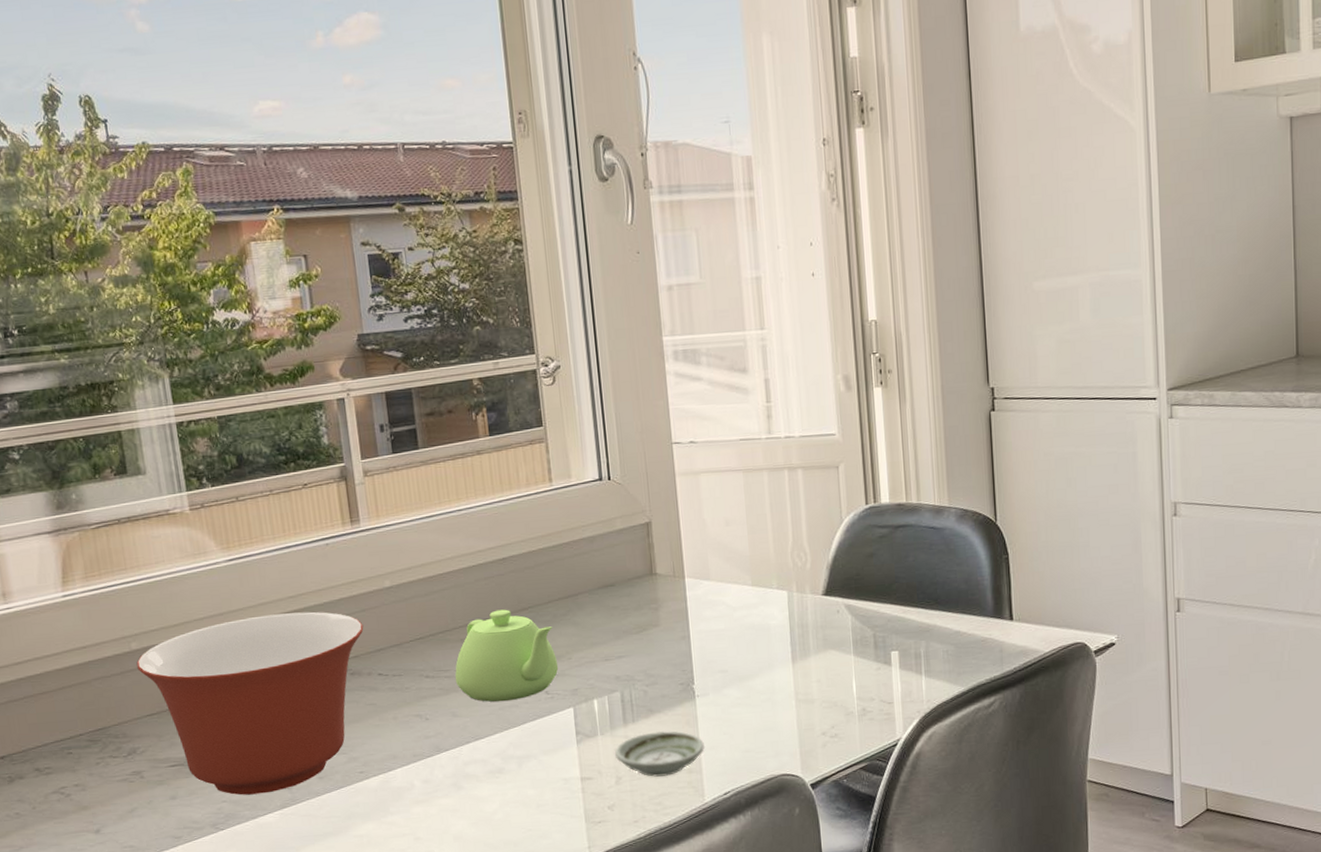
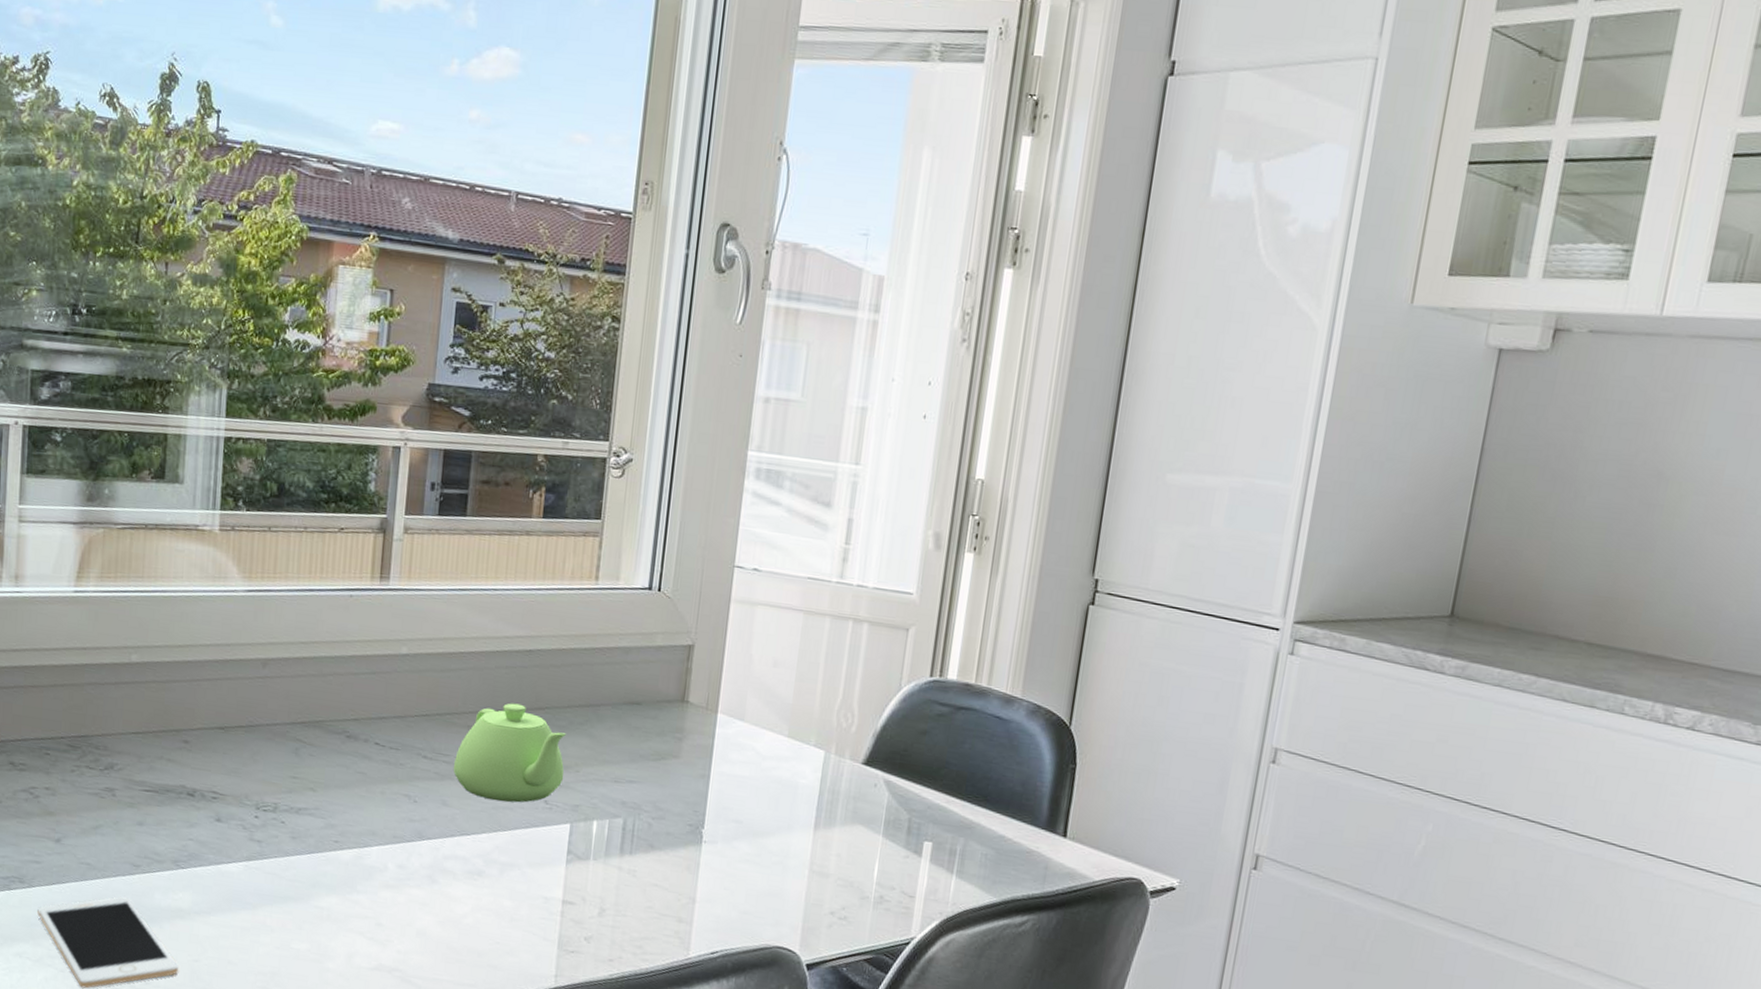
mixing bowl: present [136,611,364,795] -> none [132,654,370,842]
saucer: present [615,731,705,777] -> none [604,868,701,920]

